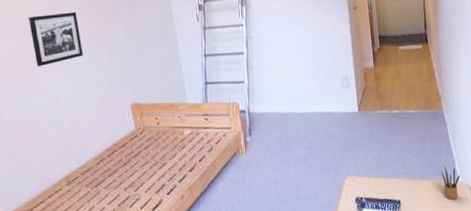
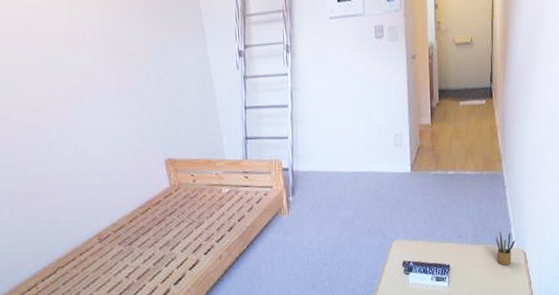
picture frame: present [29,11,84,66] -> none [49,56,112,117]

